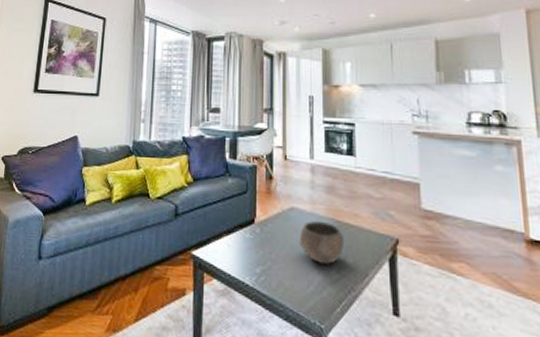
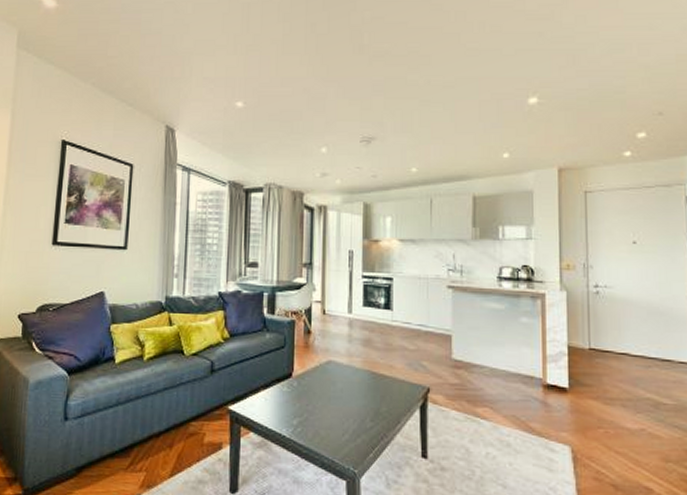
bowl: present [299,221,344,264] -> none [335,373,378,414]

